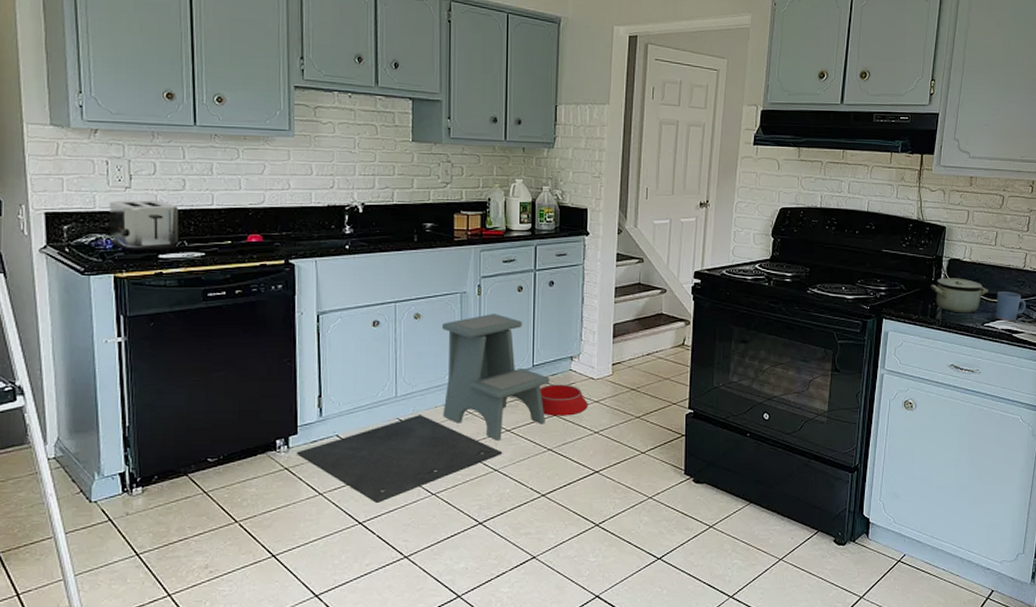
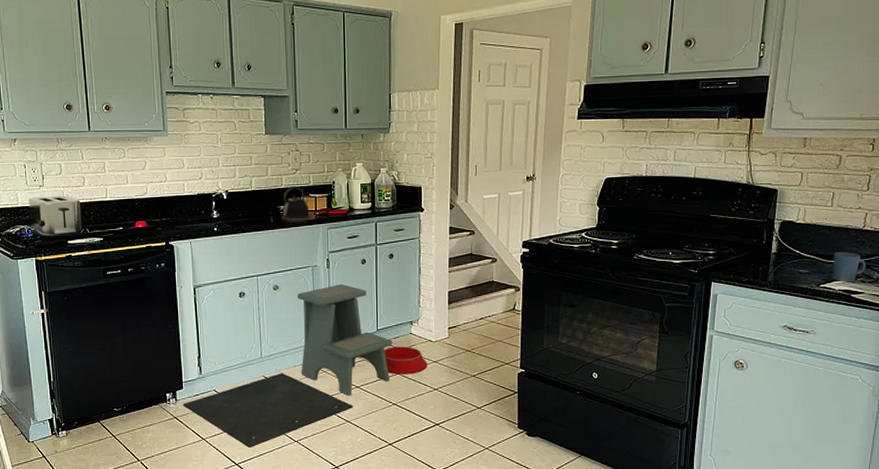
kettle: none [427,202,461,244] -> present [281,186,310,224]
saucepan: present [930,278,988,313] -> none [761,240,824,275]

